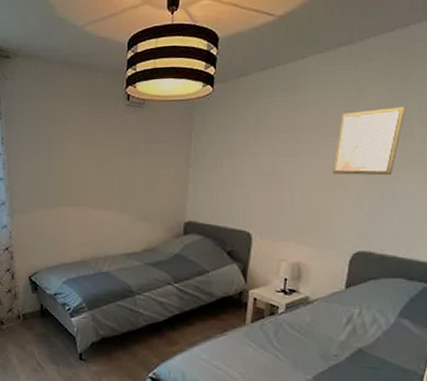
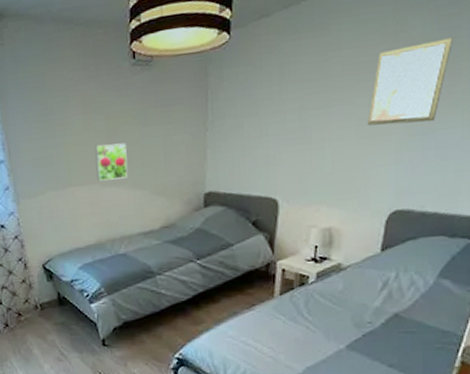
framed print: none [87,171,116,204] -> present [94,143,128,181]

